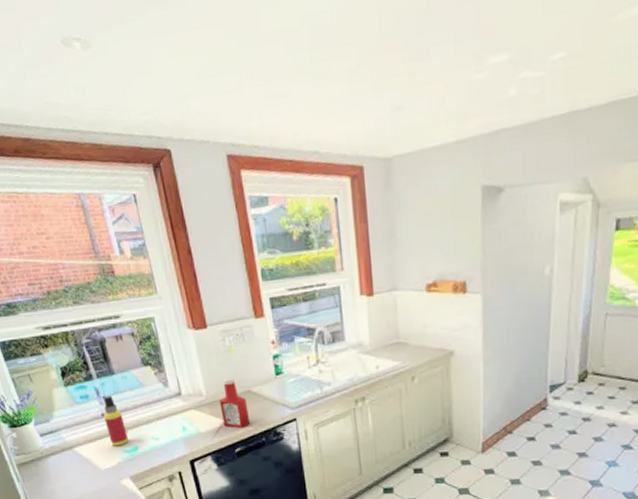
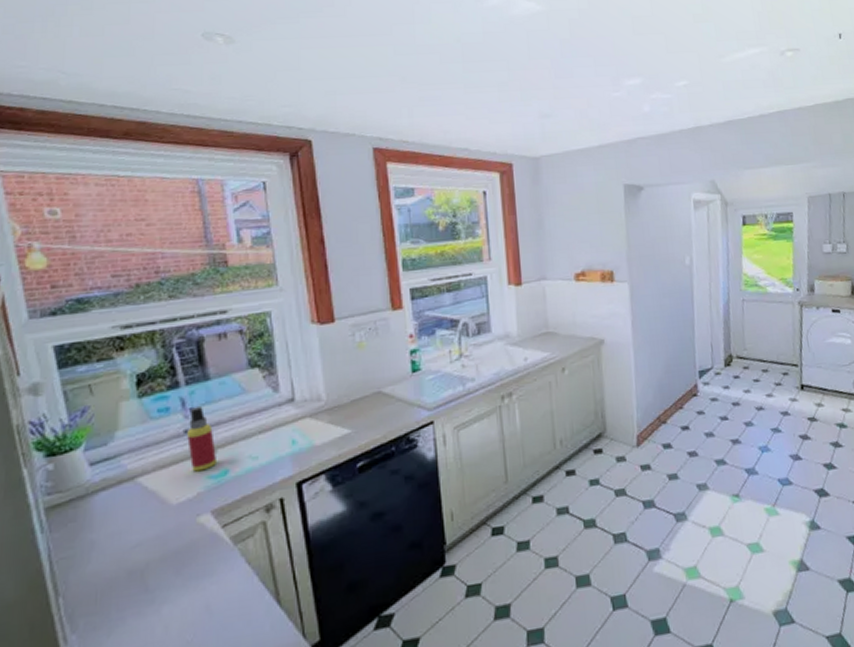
ketchup bottle: present [220,377,251,428] -> none [342,377,379,437]

